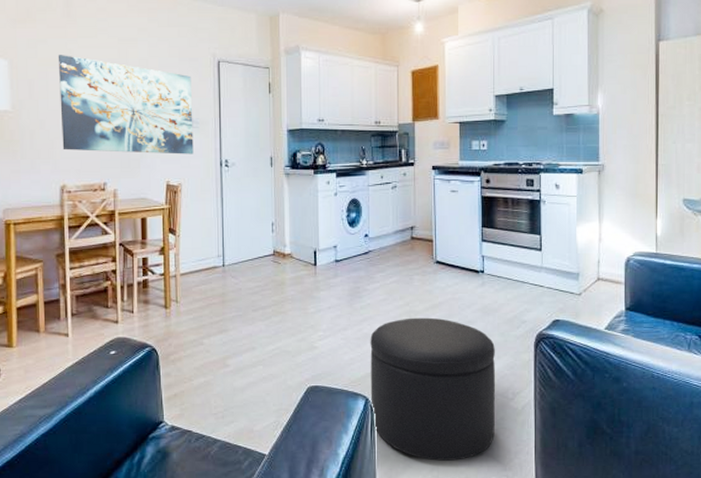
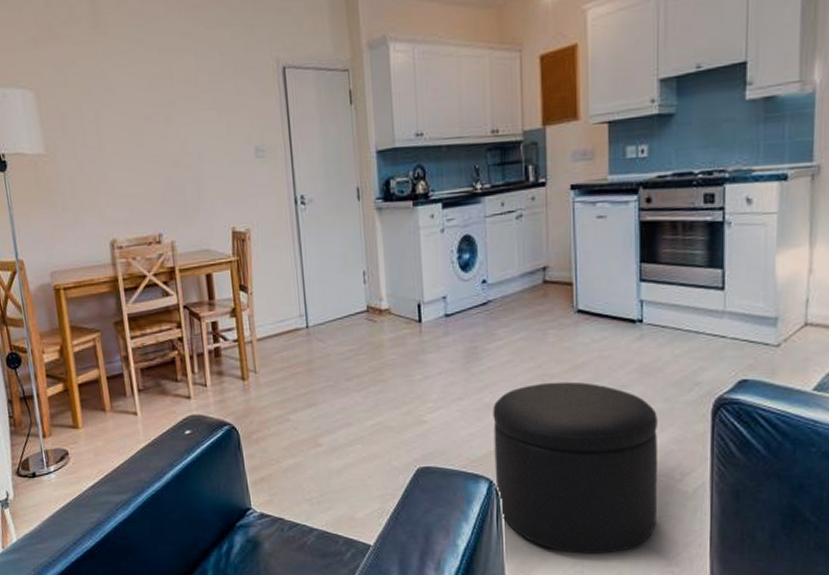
wall art: present [58,55,194,155] -> none [90,77,262,198]

